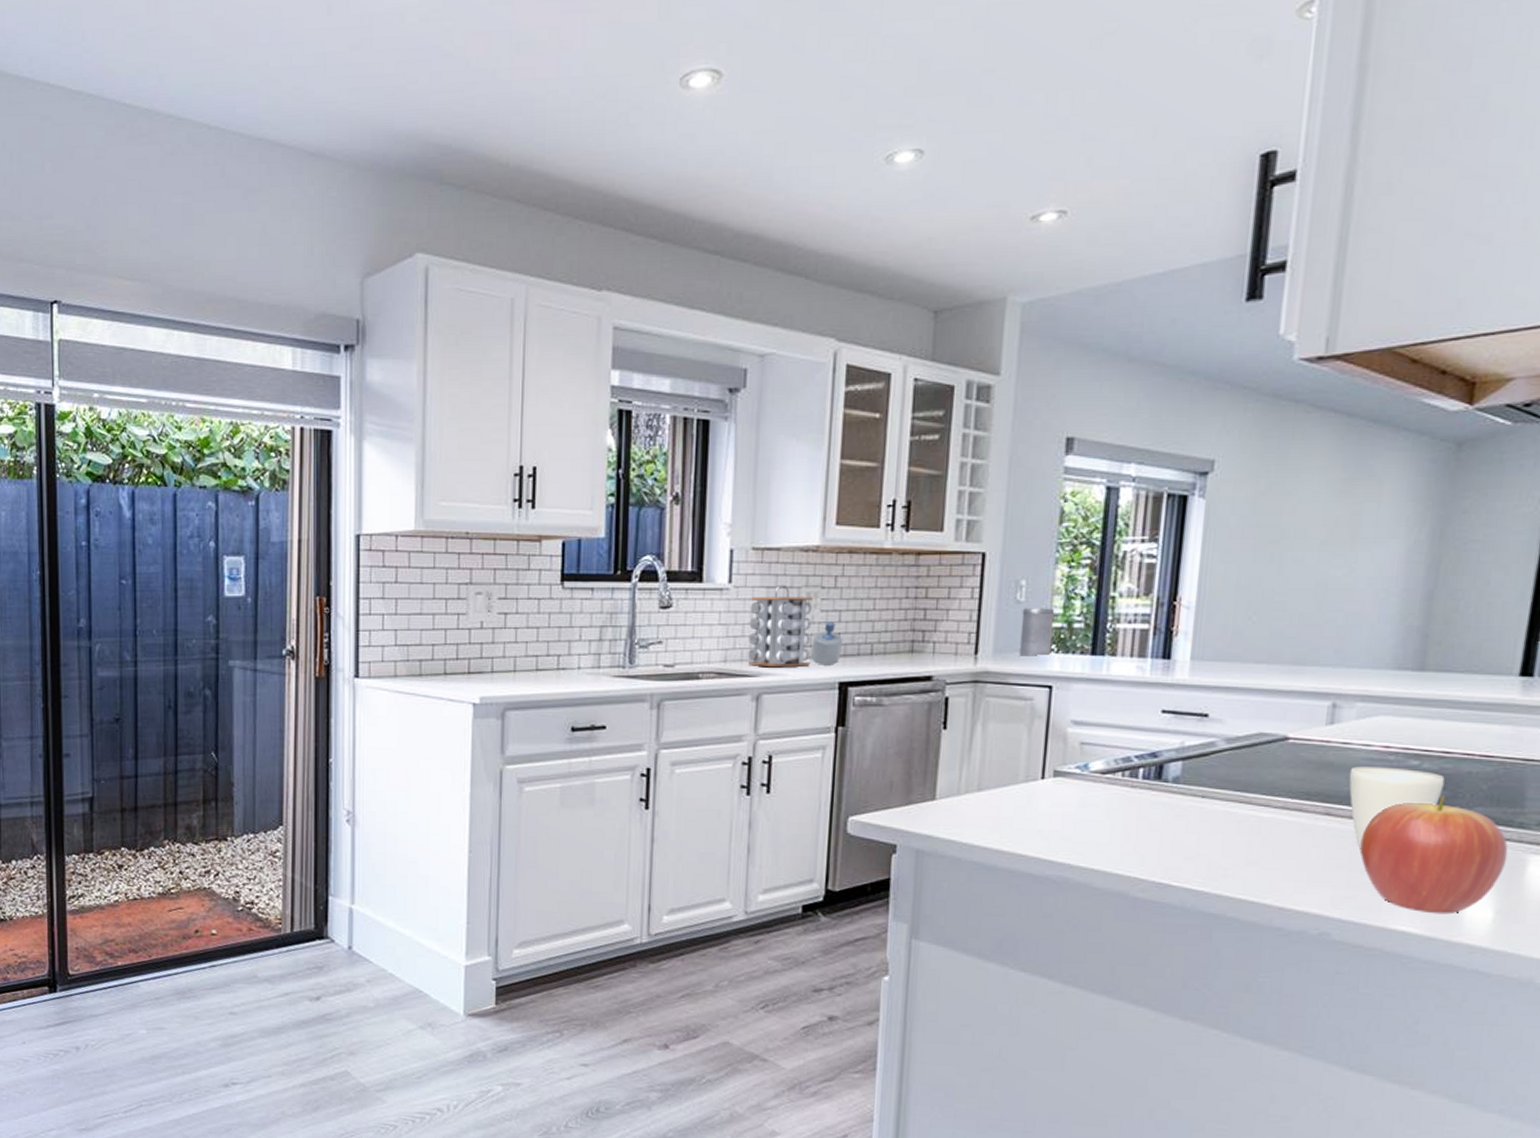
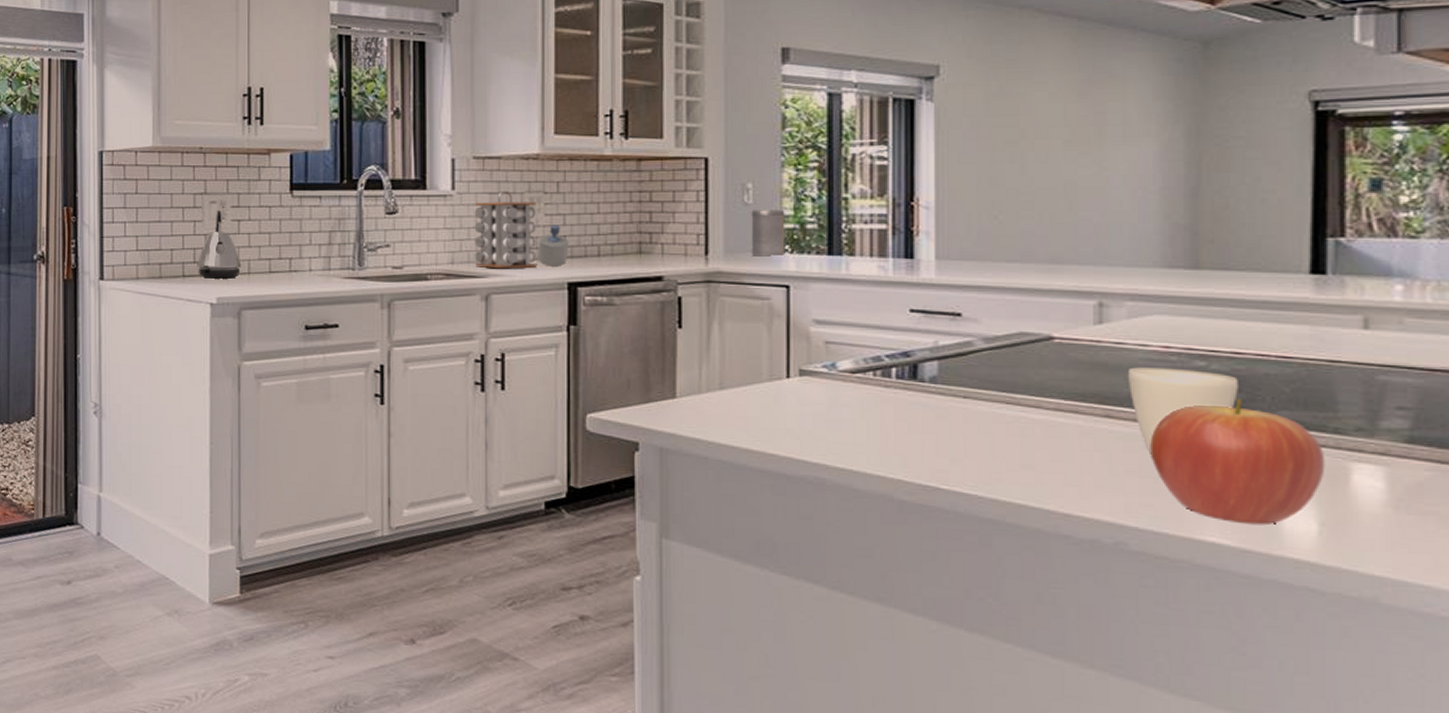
kettle: none [459,602,508,677] -> present [197,210,242,279]

